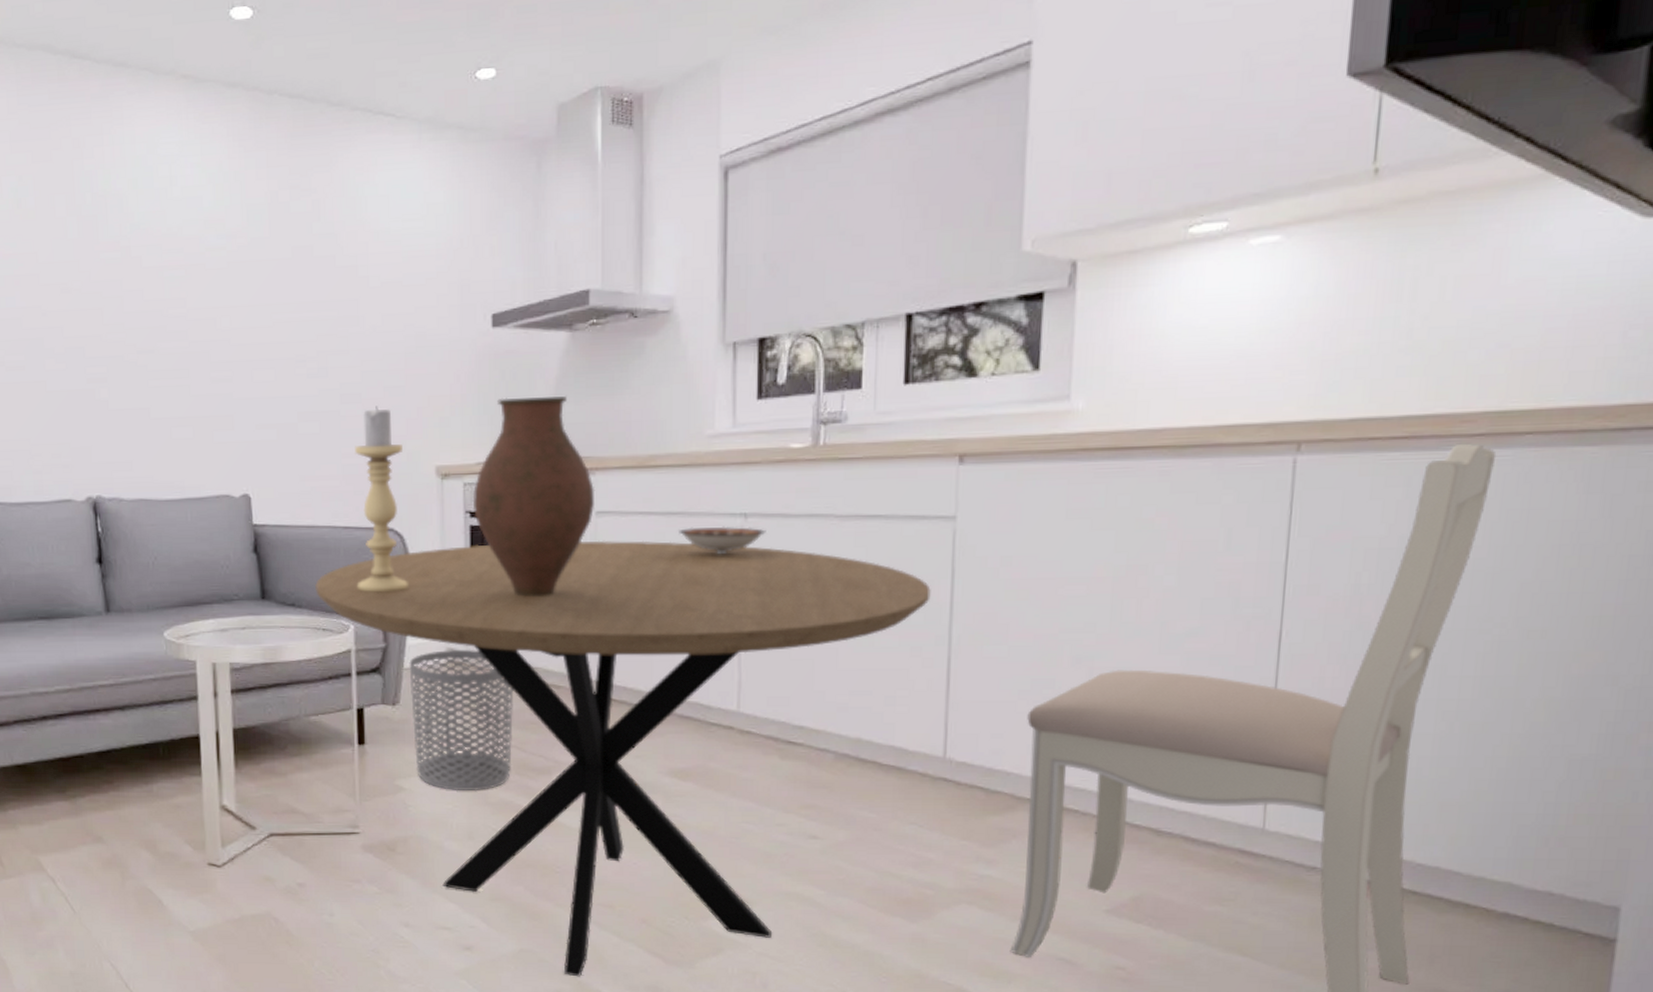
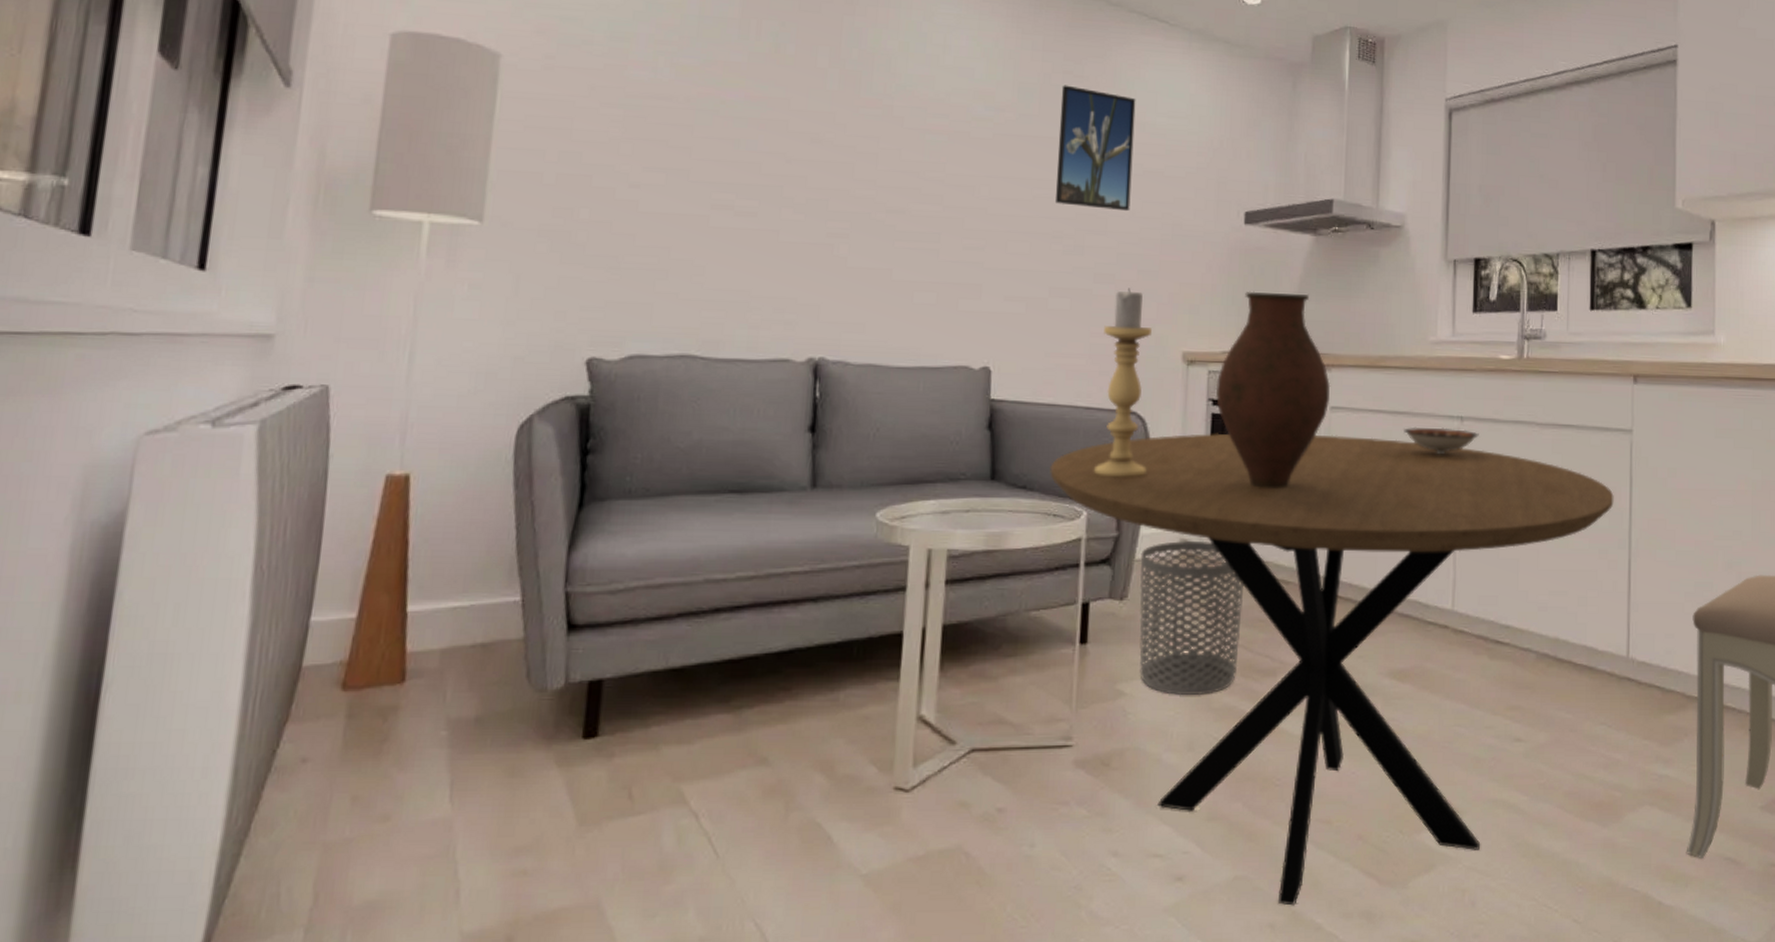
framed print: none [290,200,371,328] -> present [1056,85,1136,212]

